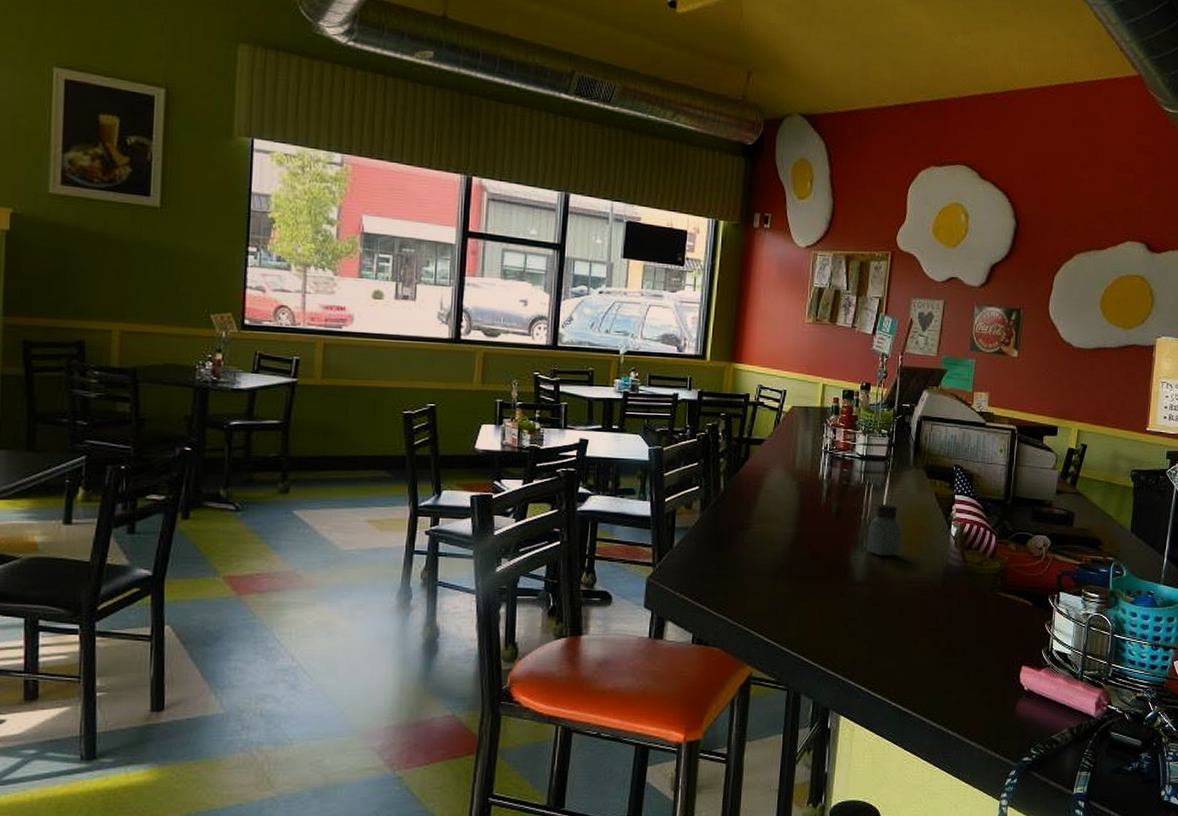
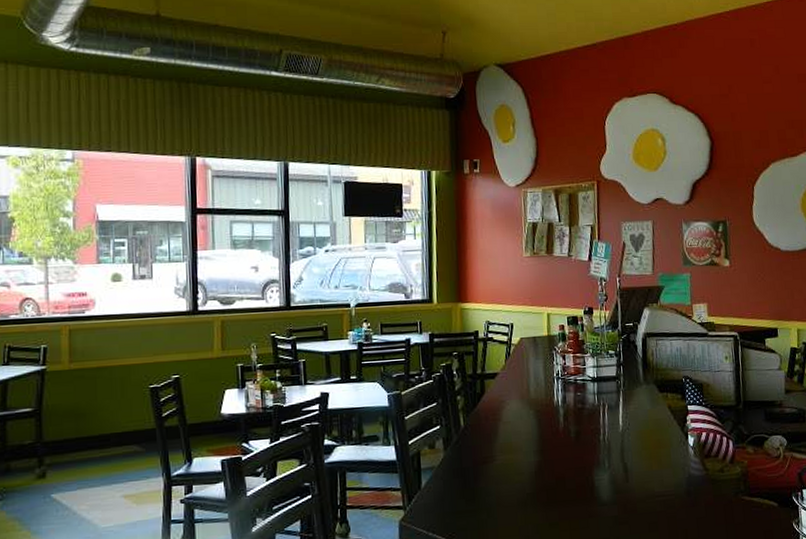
saltshaker: present [865,503,901,557] -> none [607,422,641,474]

